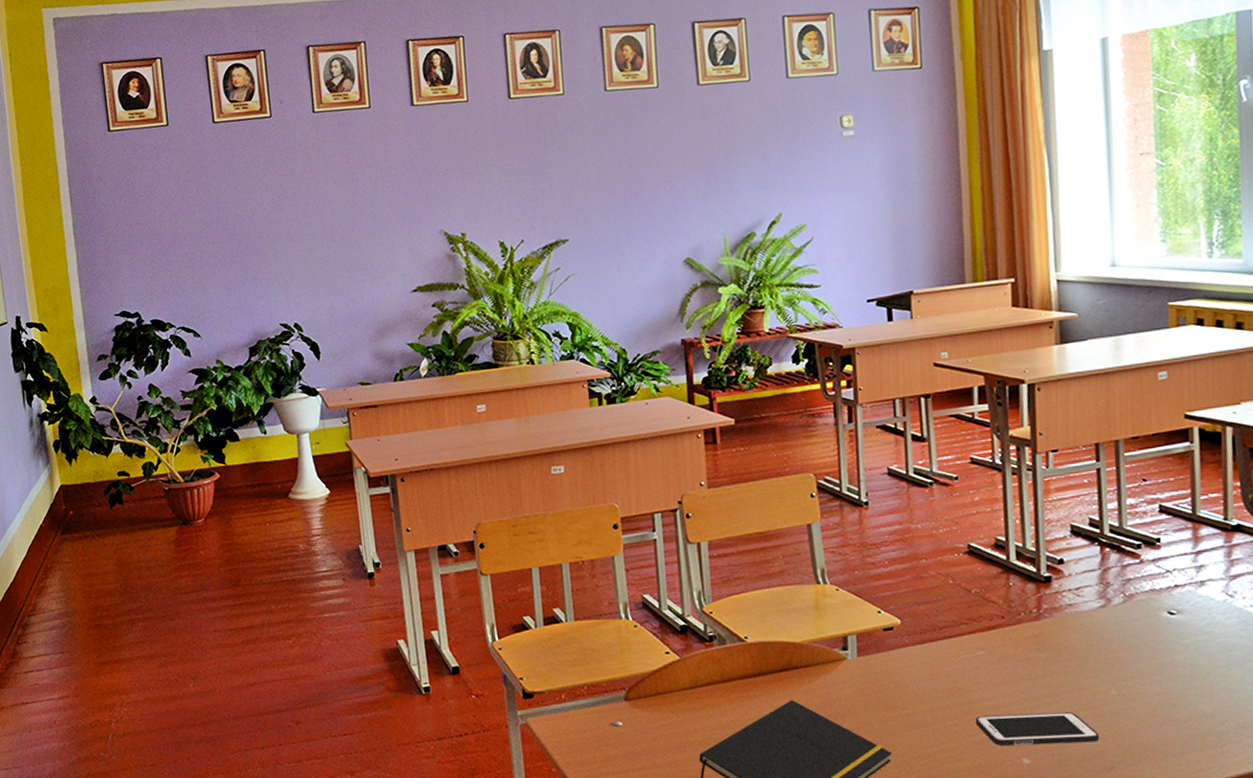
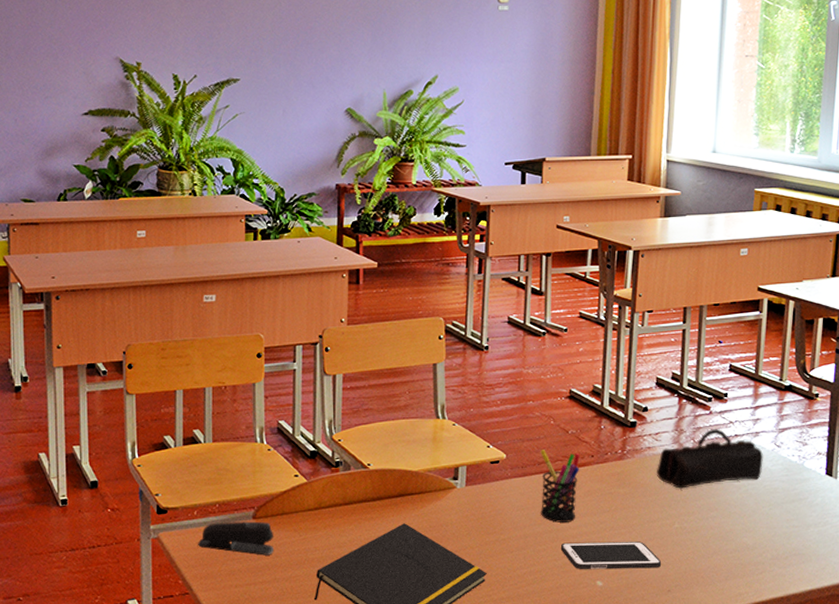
stapler: none [569,703,650,740] -> present [198,521,274,556]
pen holder: none [940,613,990,694] -> present [540,450,580,523]
pencil case: none [1081,579,1215,650] -> present [656,429,764,489]

